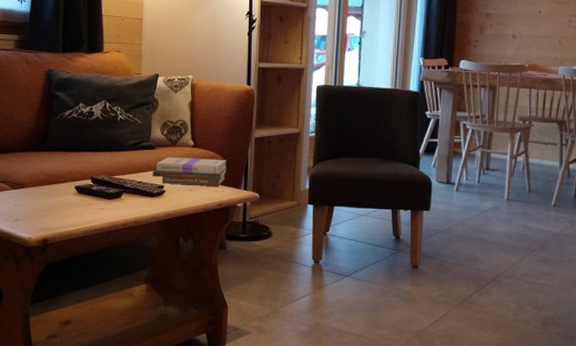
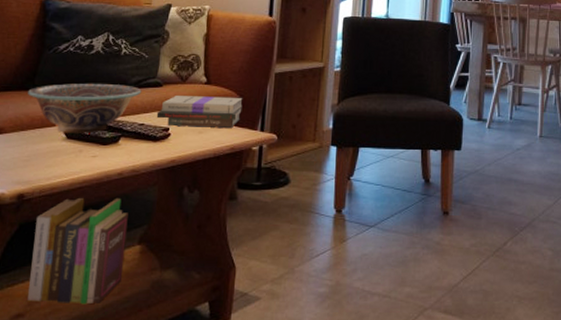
decorative bowl: none [42,145,138,190] -> present [28,83,142,135]
books: none [58,243,134,330] -> present [28,197,128,305]

